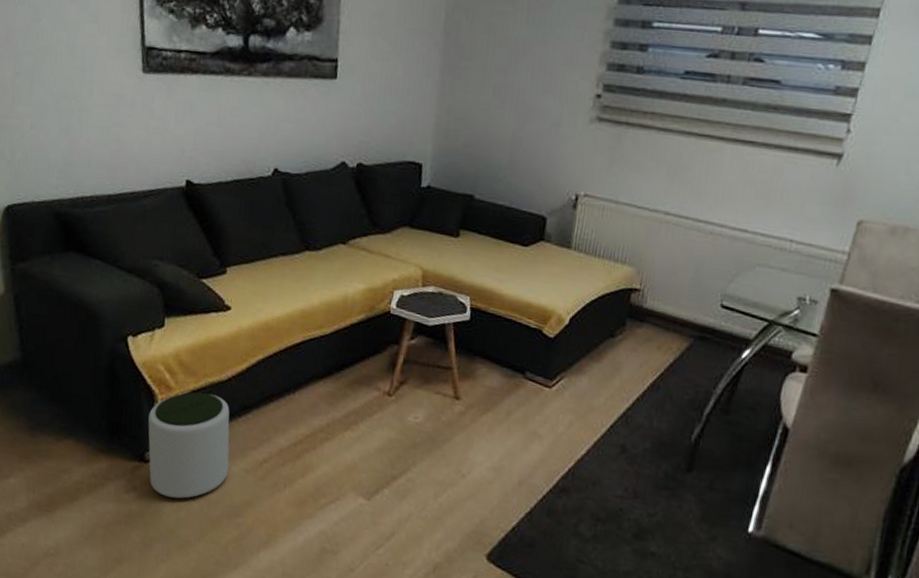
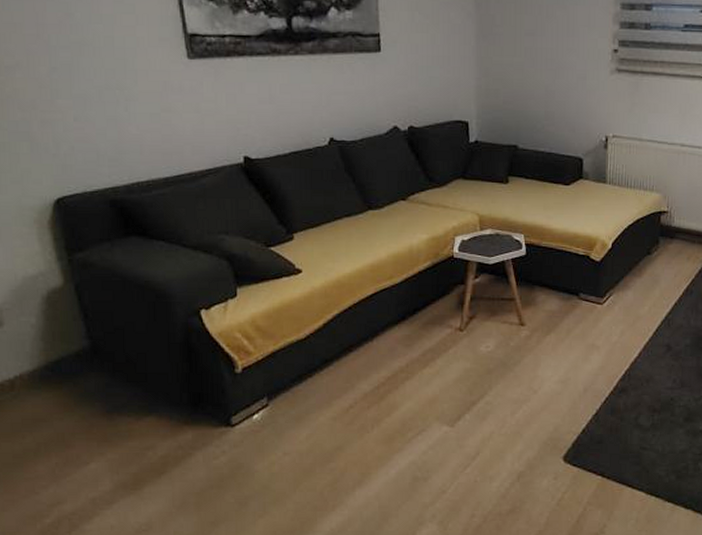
plant pot: present [148,391,230,499] -> none [230,353,316,455]

